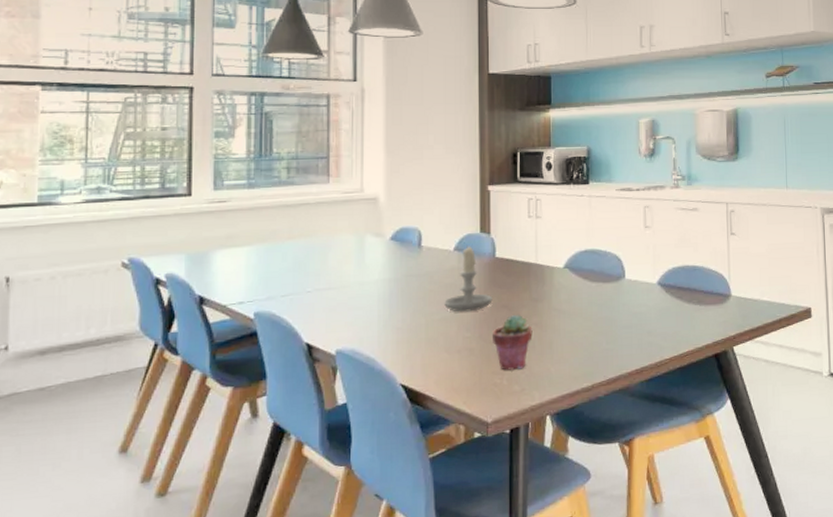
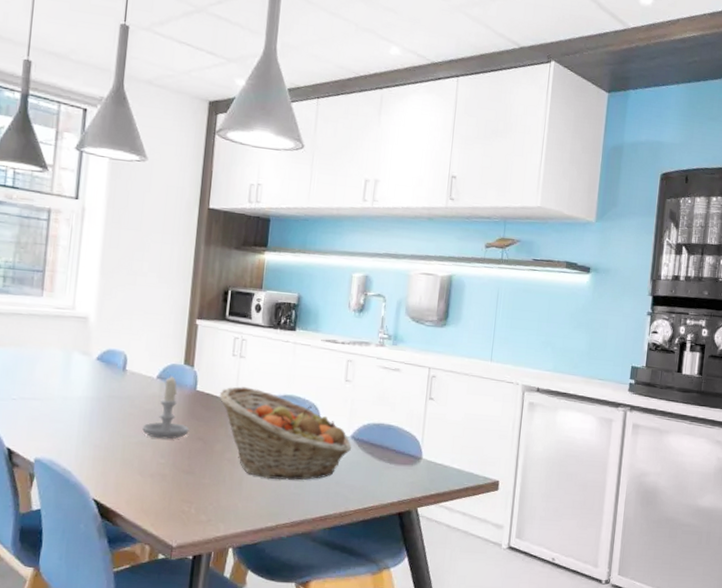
potted succulent: present [493,314,533,371] -> none [185,447,225,501]
fruit basket: none [519,247,660,339] -> present [219,386,352,480]

